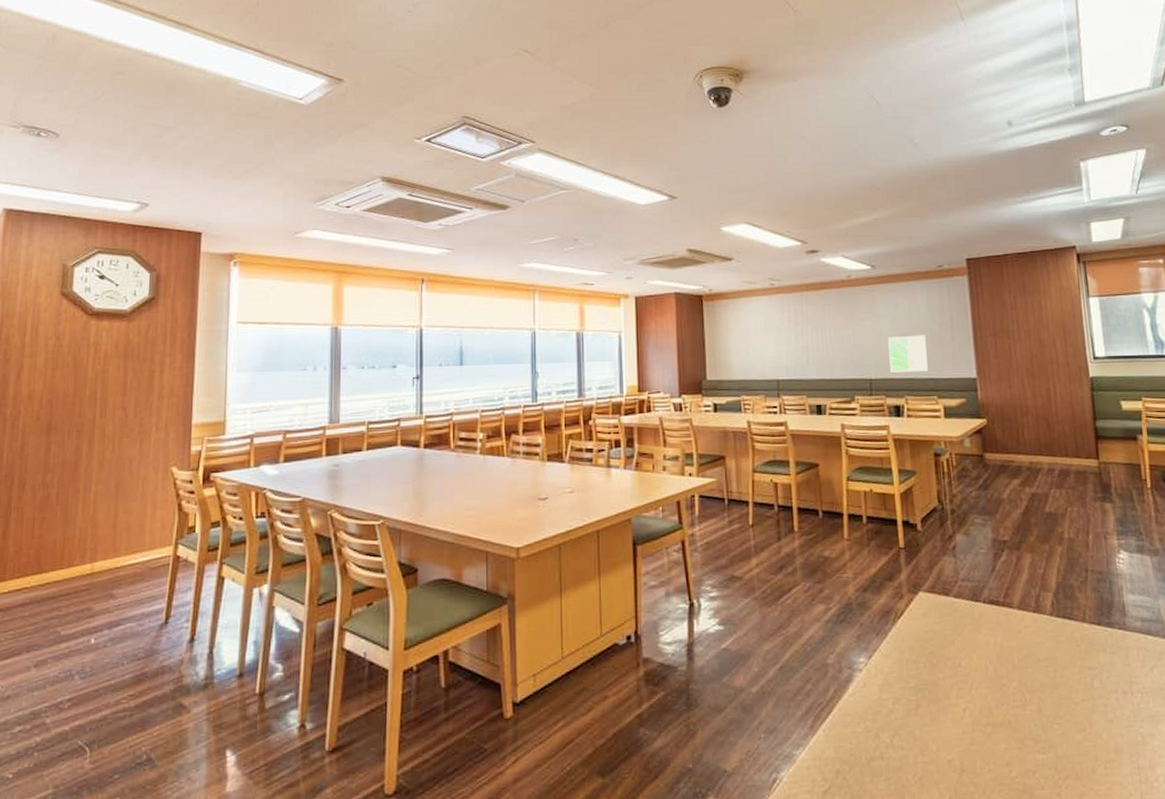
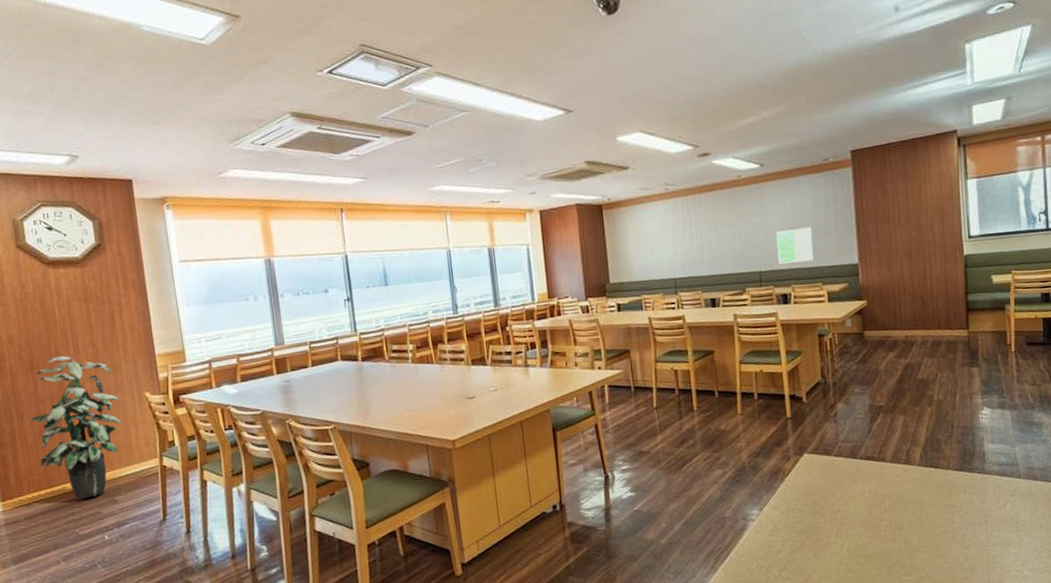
indoor plant: none [31,418,141,590] -> present [29,355,121,499]

